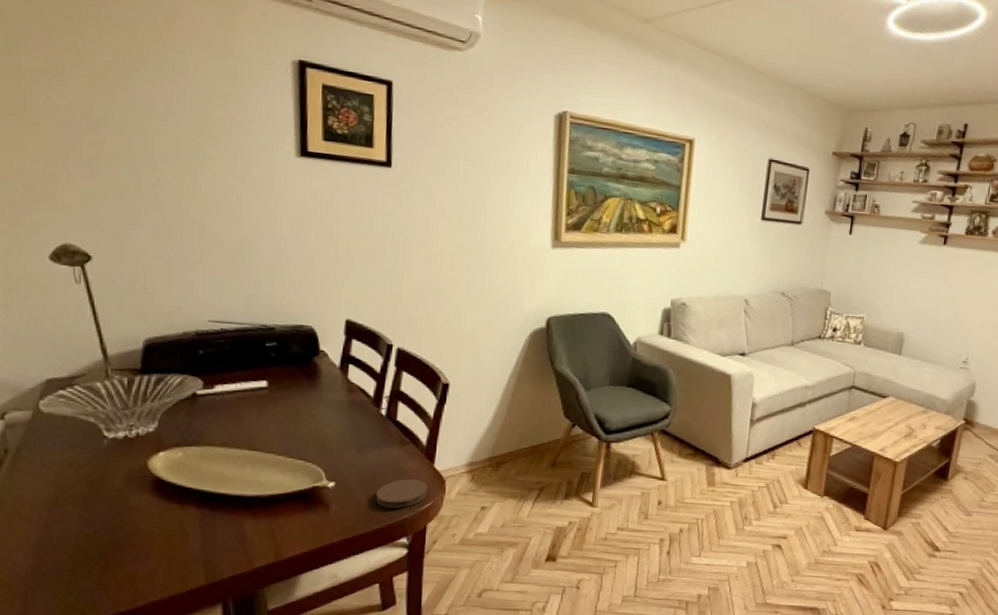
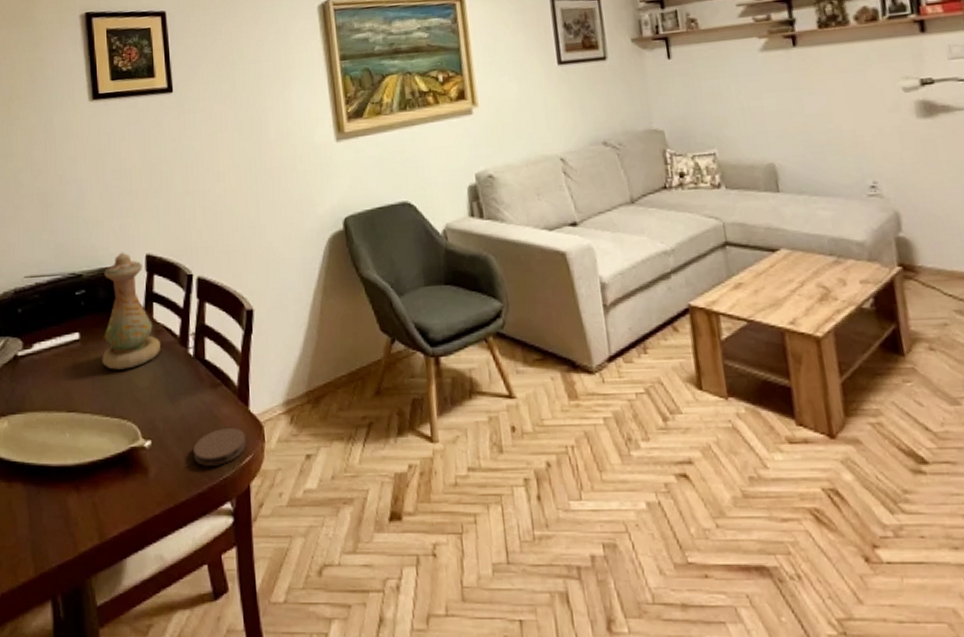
vase: none [290,313,353,420] -> present [102,252,160,370]

